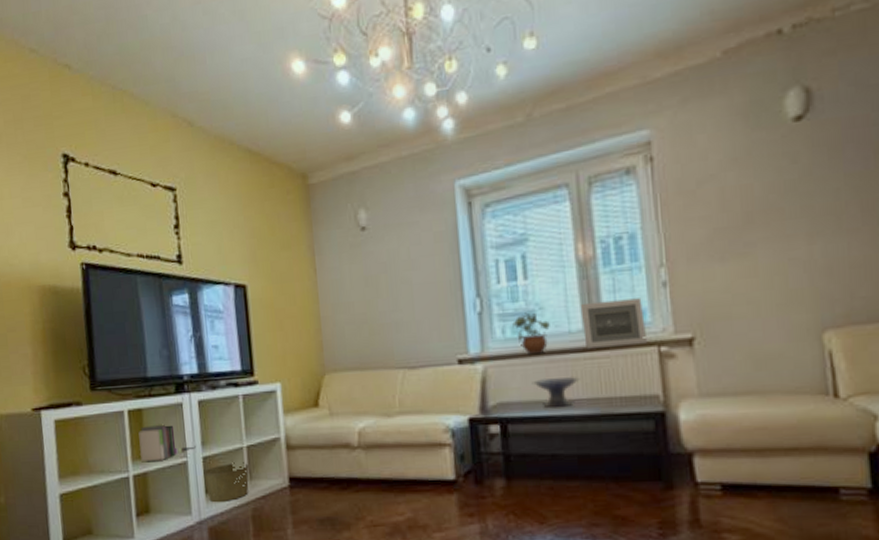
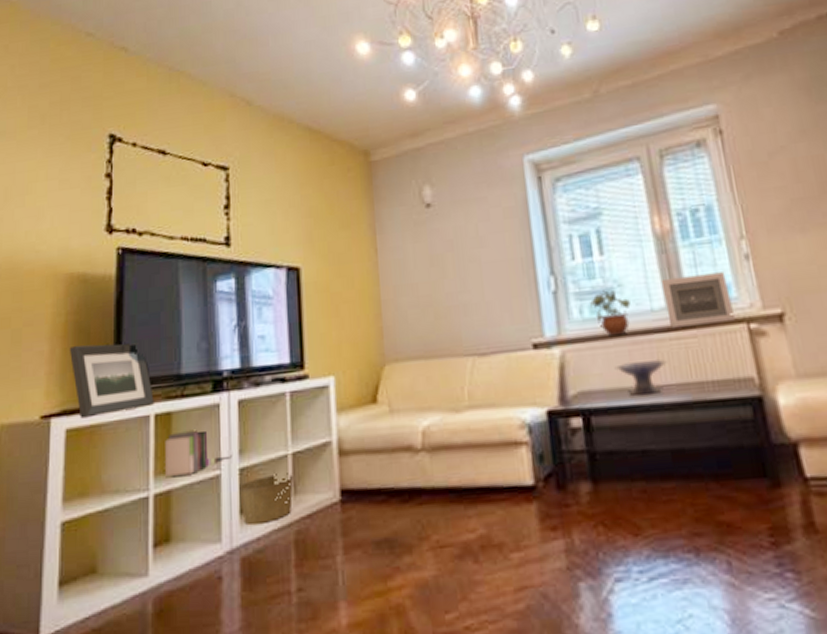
picture frame: none [49,349,126,412] -> present [69,343,154,419]

